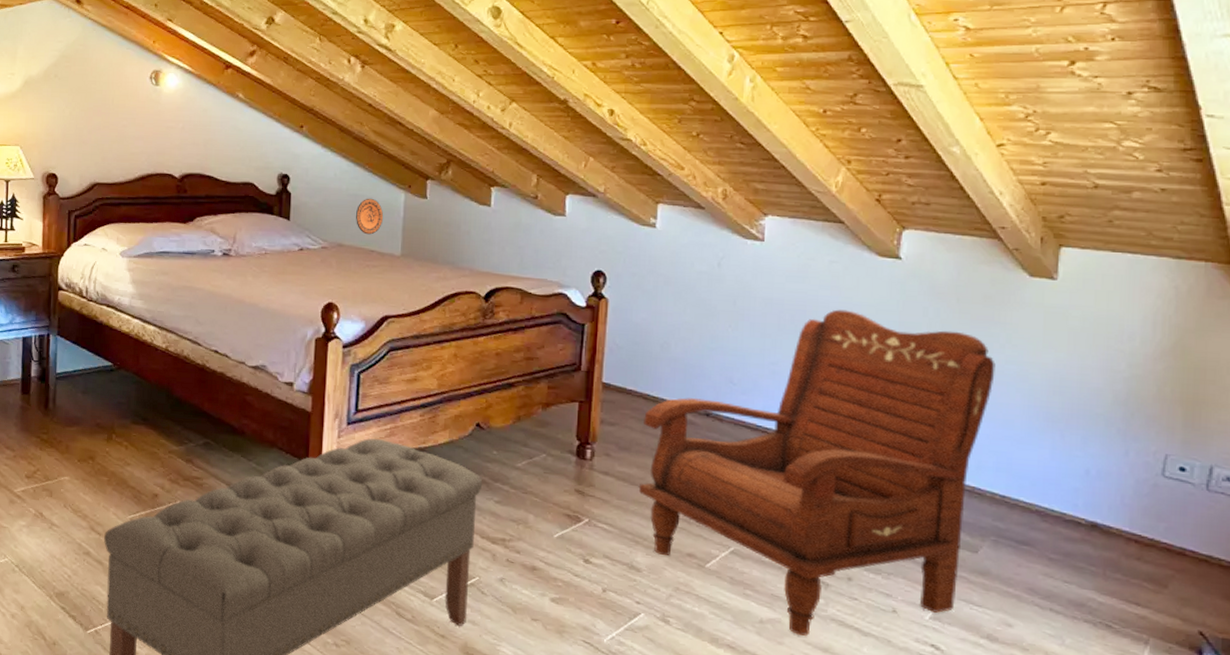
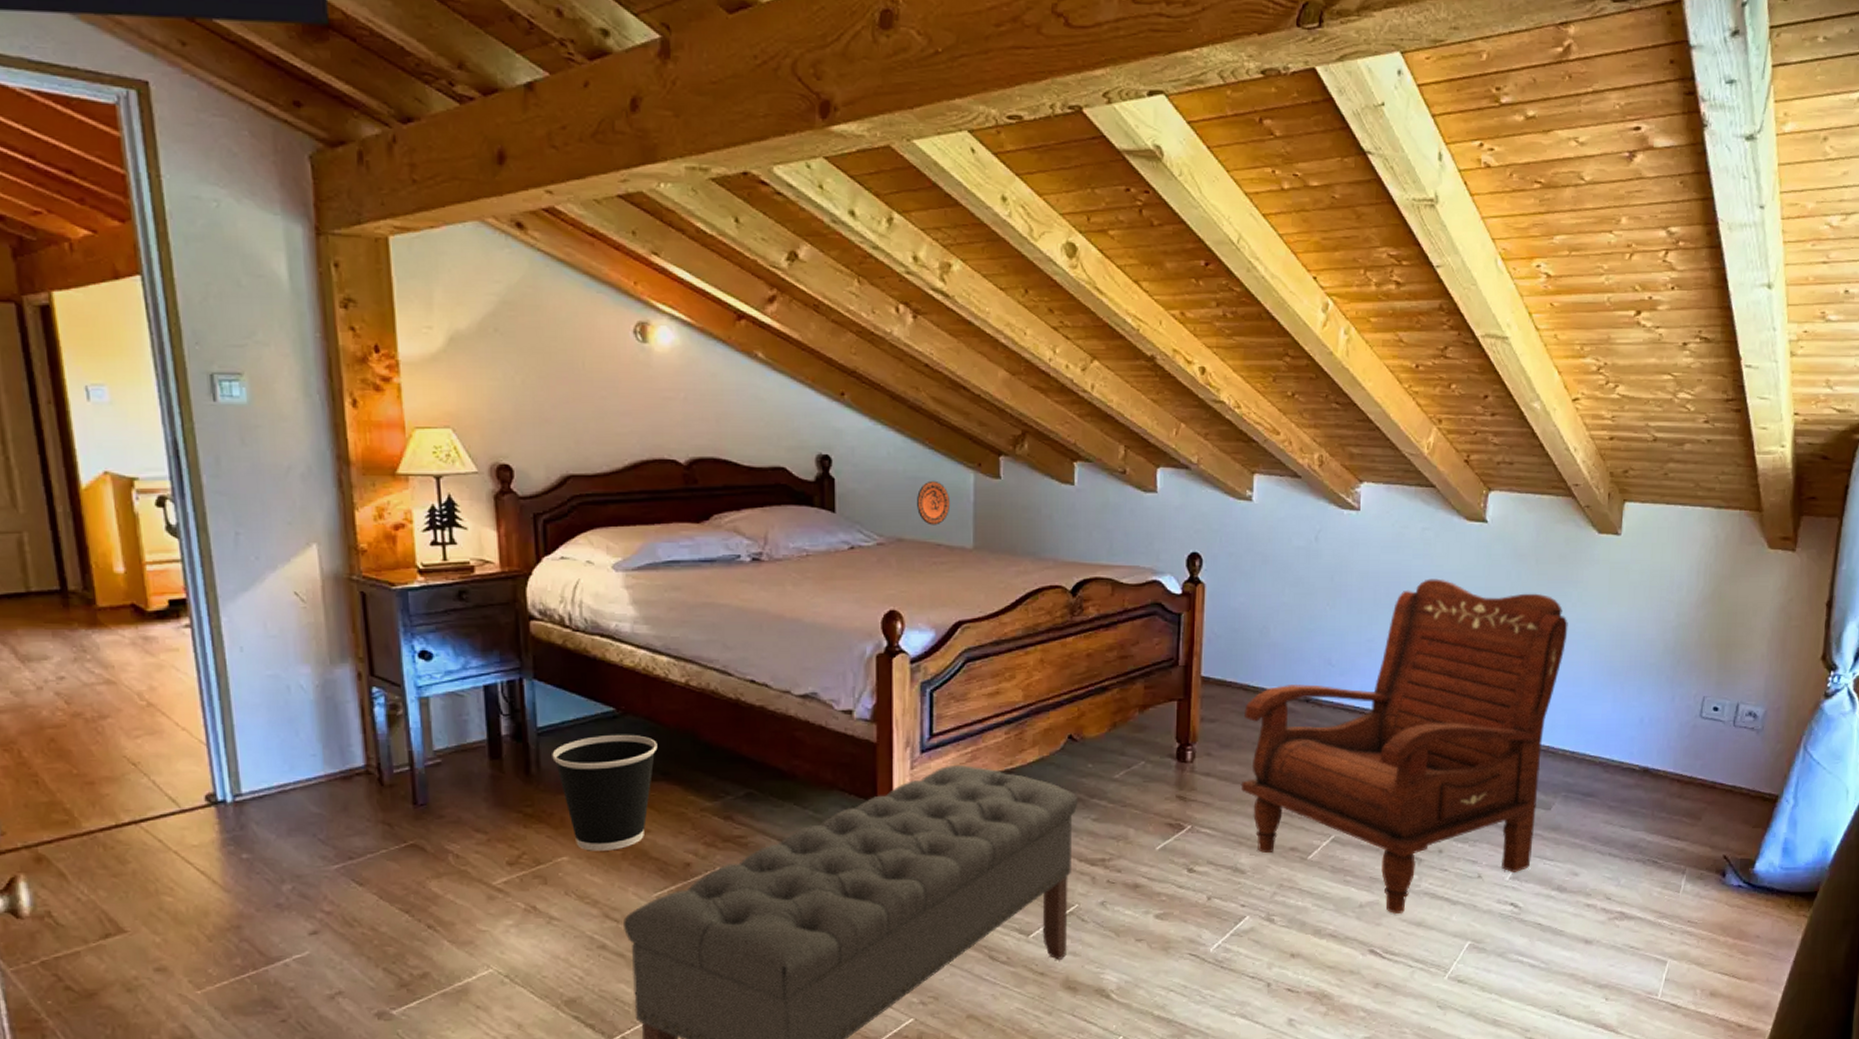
wastebasket: none [65,384,141,477] -> present [552,734,658,851]

